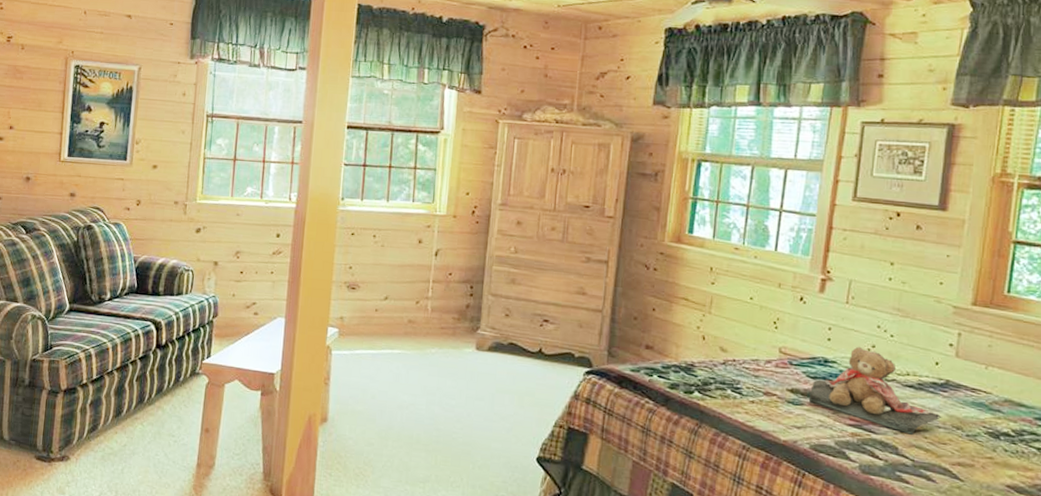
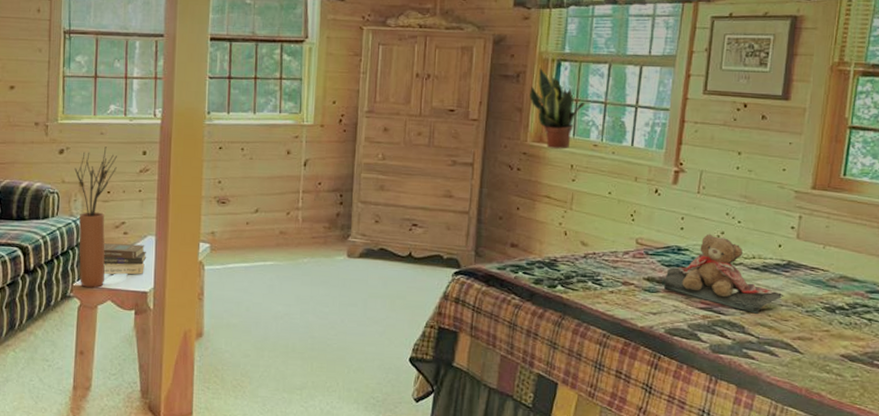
vase: none [209,228,251,366] -> present [74,147,117,287]
books: none [232,322,276,356] -> present [103,243,147,275]
potted plant: none [668,167,728,251] -> present [529,67,587,150]

